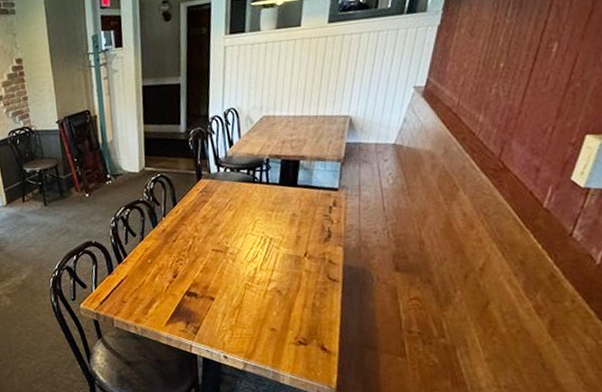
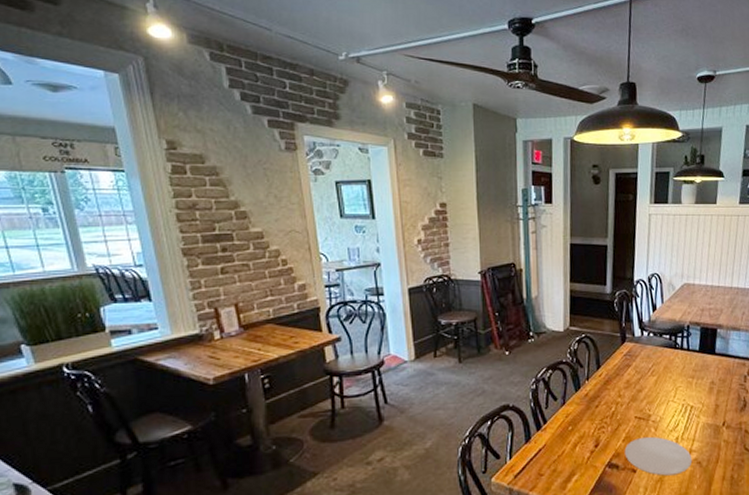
plate: none [202,267,272,304] -> present [624,436,693,476]

